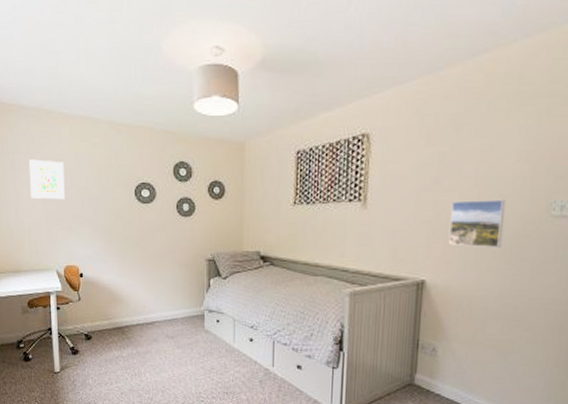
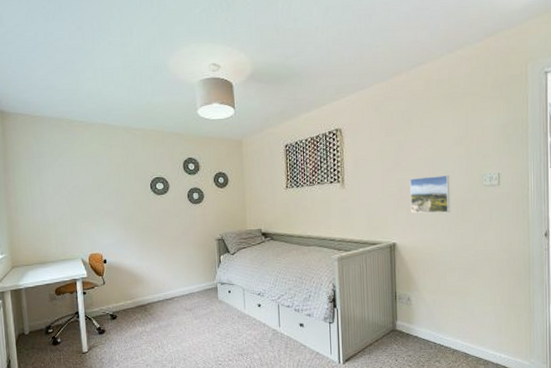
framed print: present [29,159,65,200] -> none [53,162,88,197]

